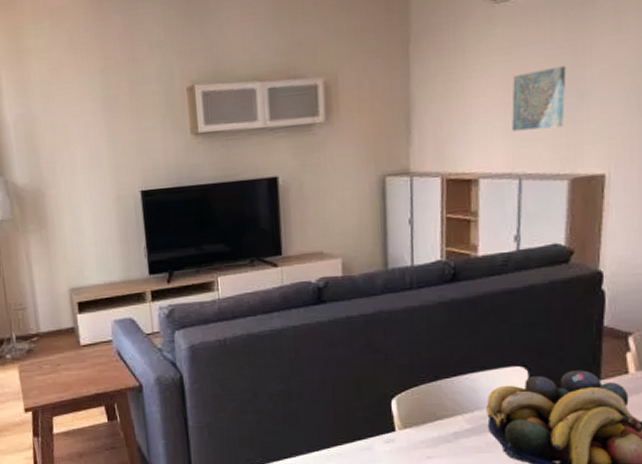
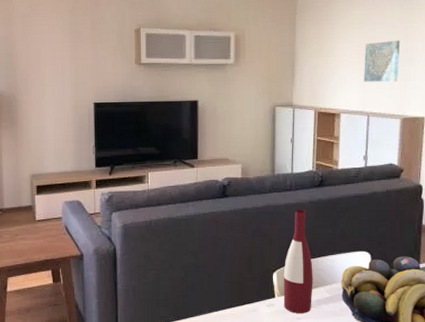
wine bottle: none [405,313,448,451] -> present [283,209,313,313]

